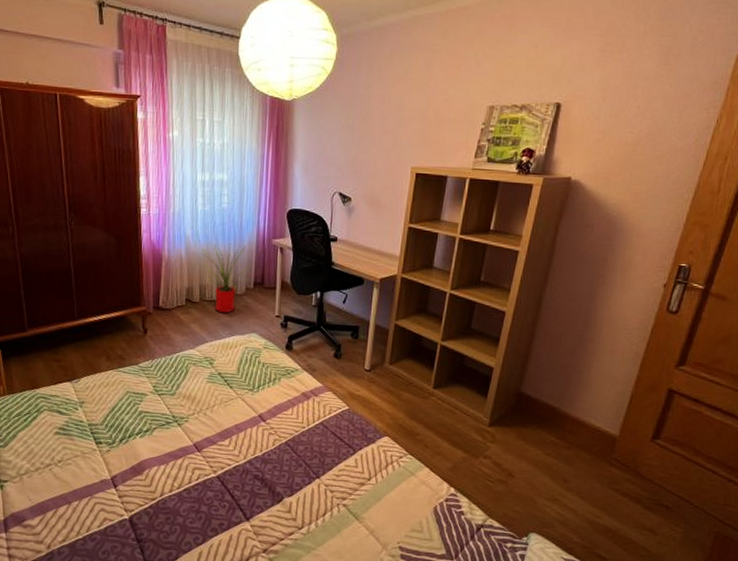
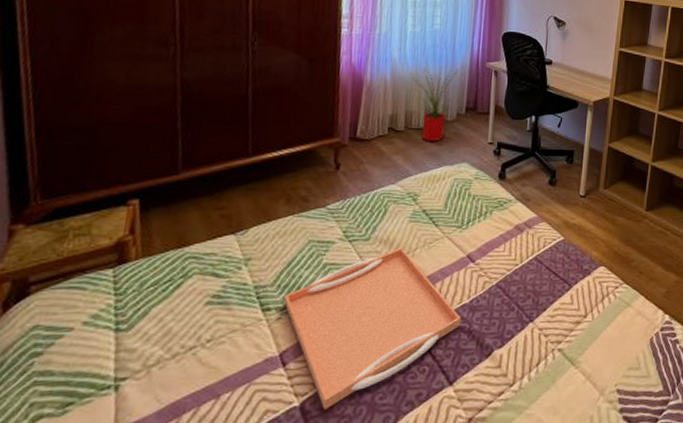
serving tray: none [111,403,255,525] -> present [284,247,461,410]

